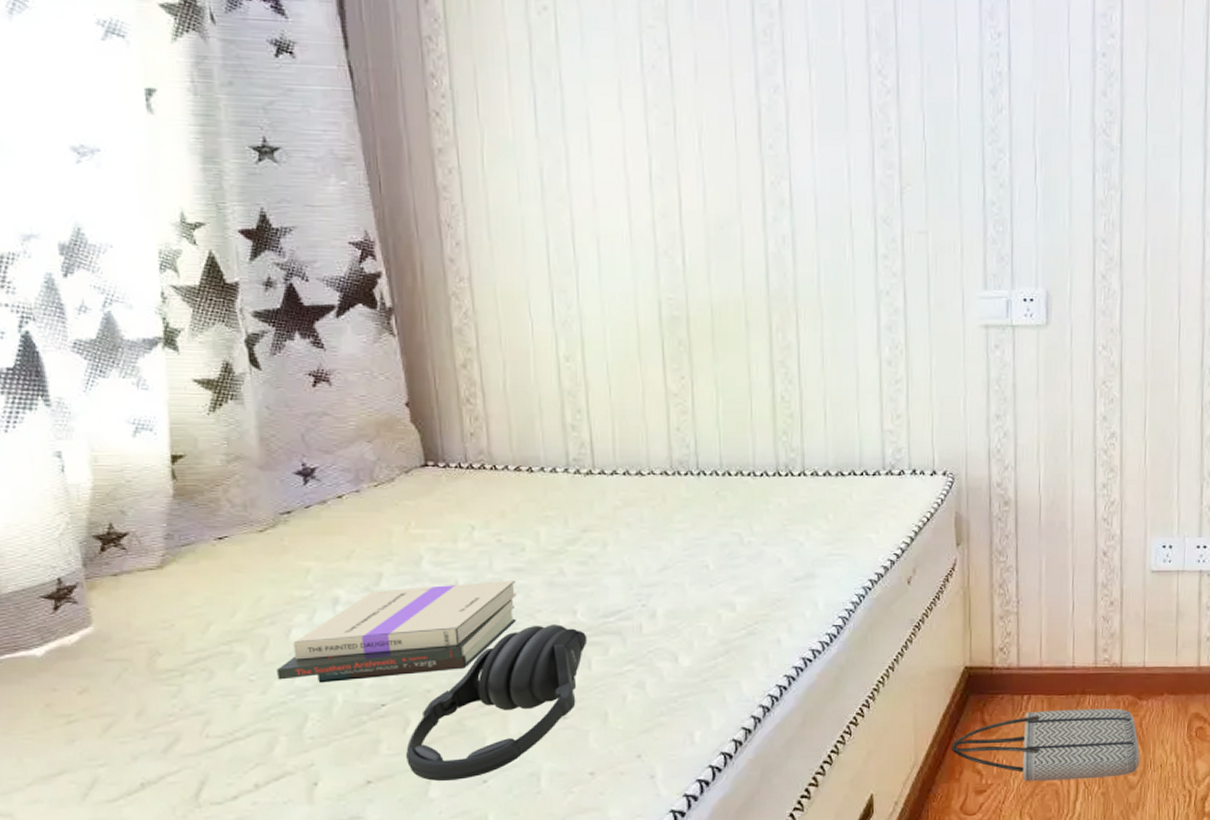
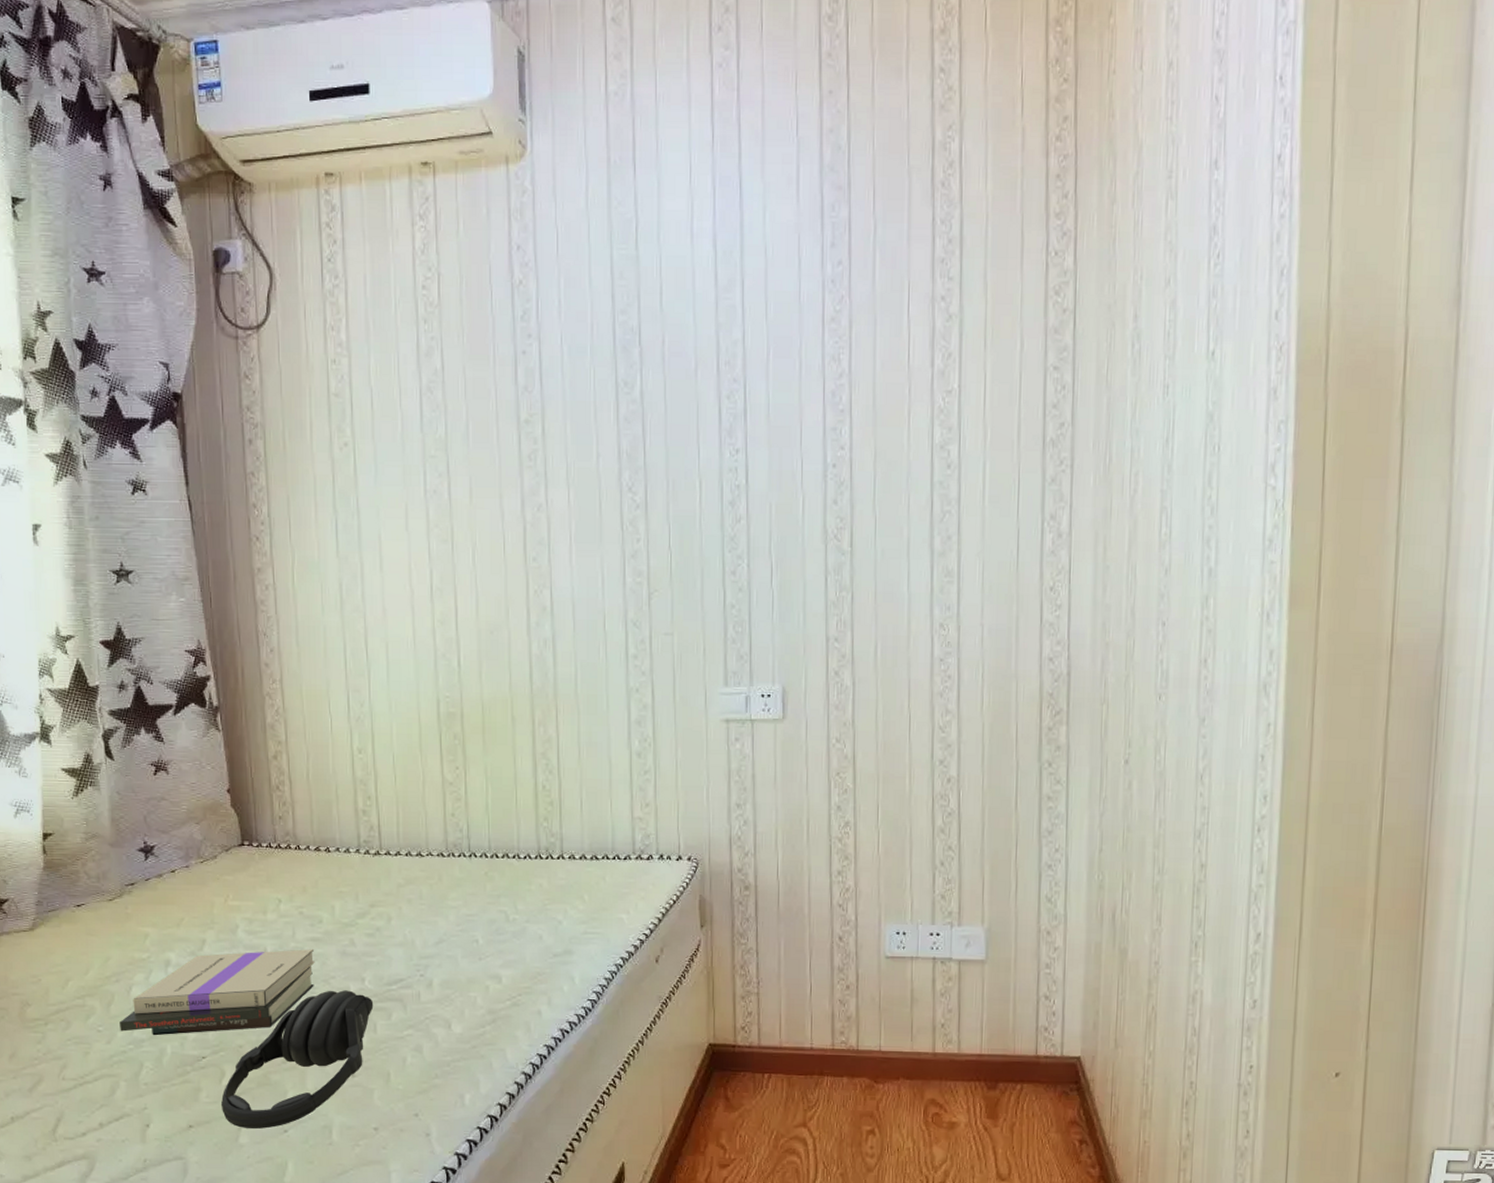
tote bag: present [952,708,1140,781] -> none [697,1089,877,1159]

